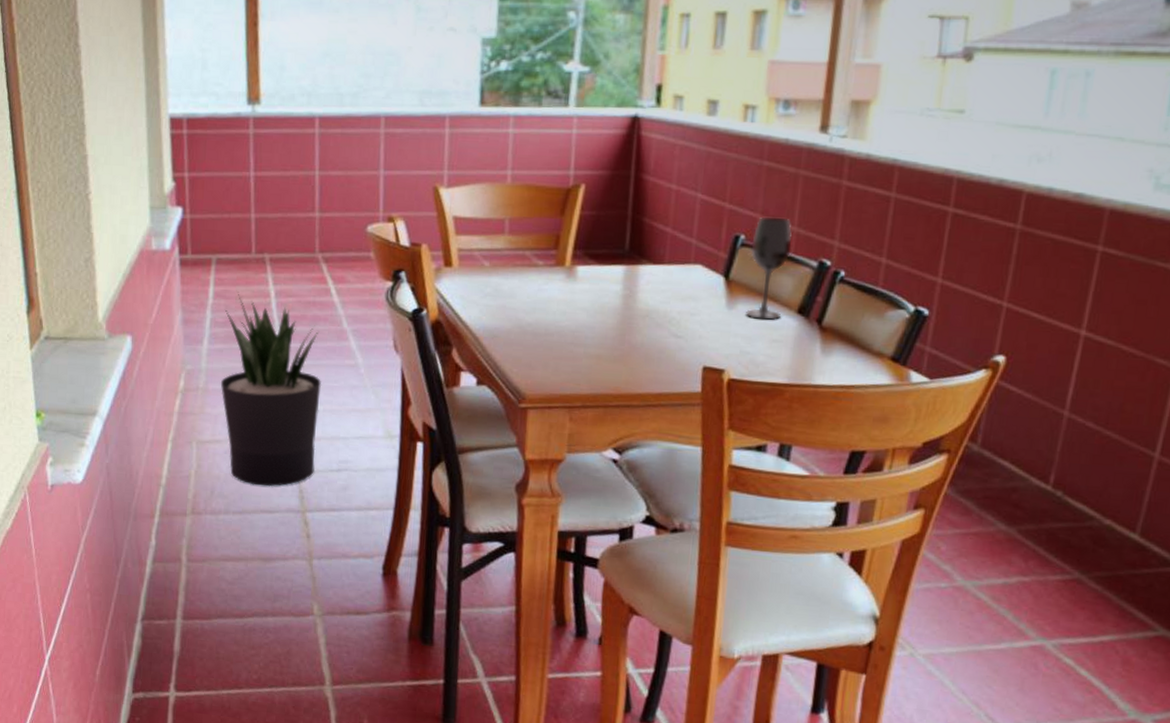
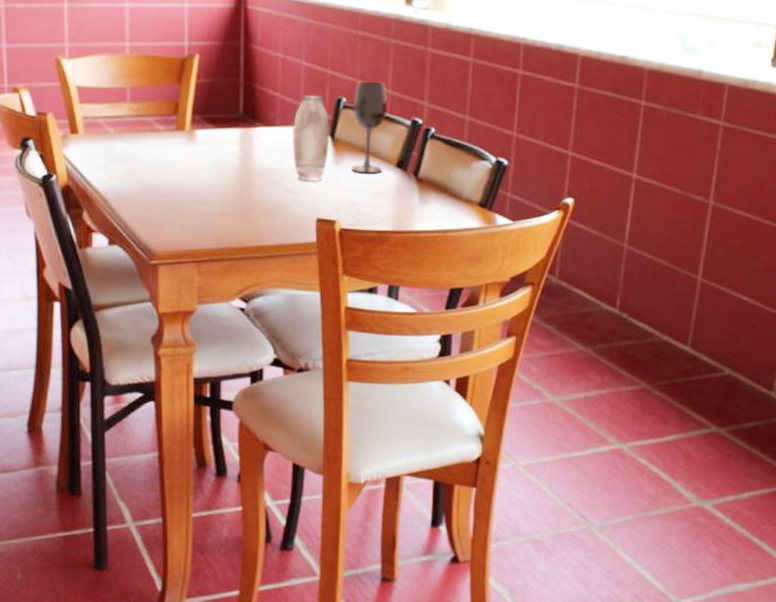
vase: none [680,230,726,326] -> present [291,94,331,181]

